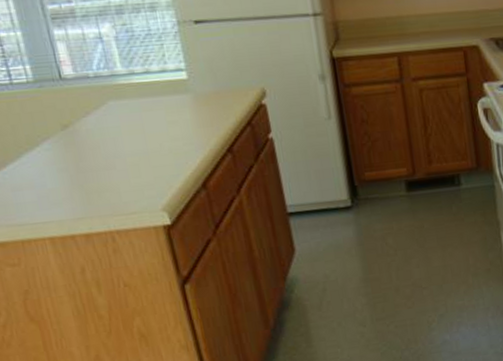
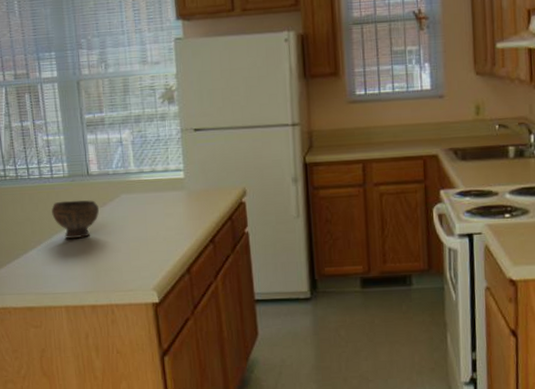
bowl: none [16,109,82,157] -> present [52,200,99,239]

